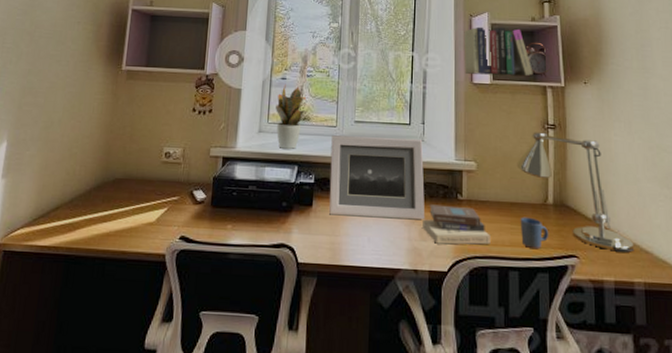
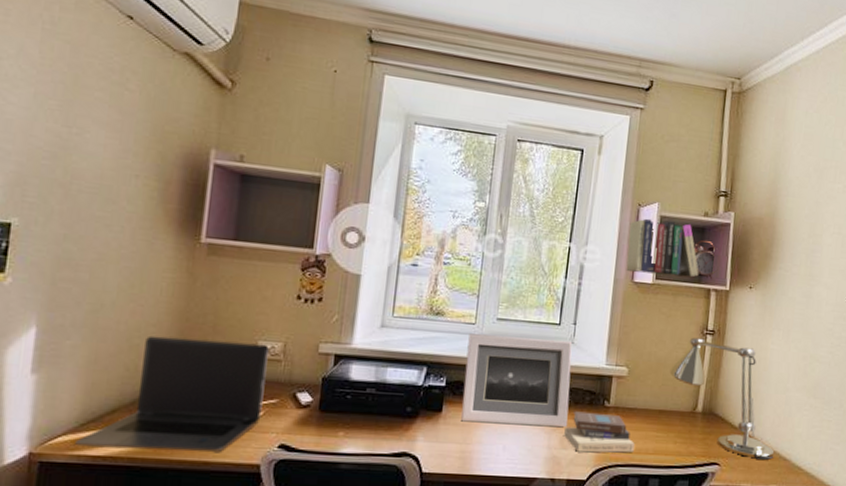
laptop computer: none [29,145,172,244] -> present [75,335,269,453]
potted plant: present [276,85,307,149] -> none [403,272,442,348]
mug: present [520,216,549,248] -> none [665,424,694,456]

